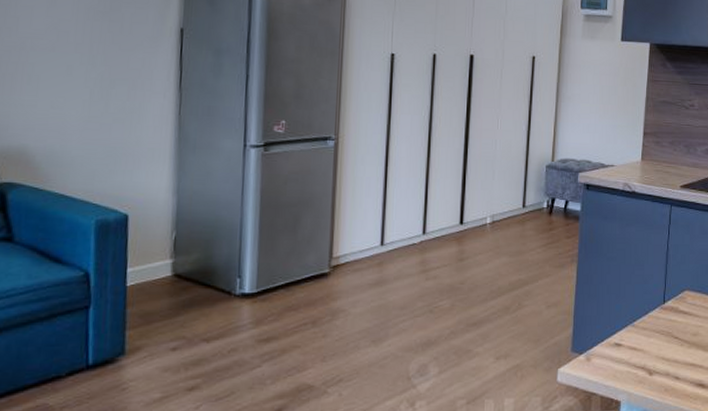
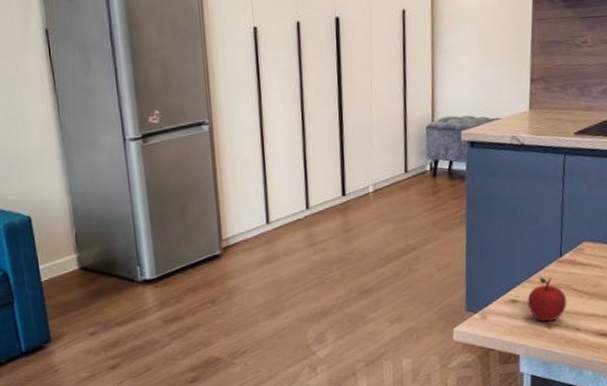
apple: none [631,322,668,369] -> present [527,277,567,322]

